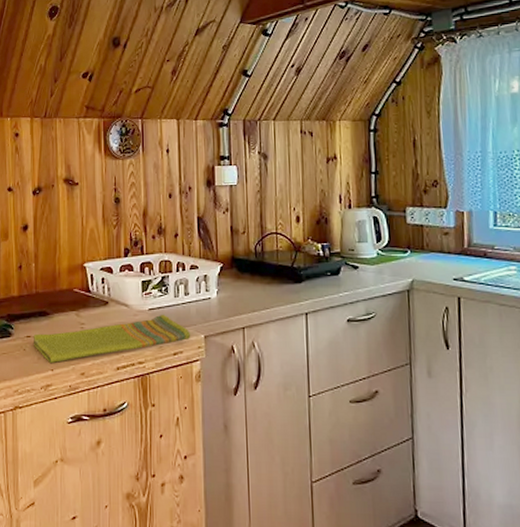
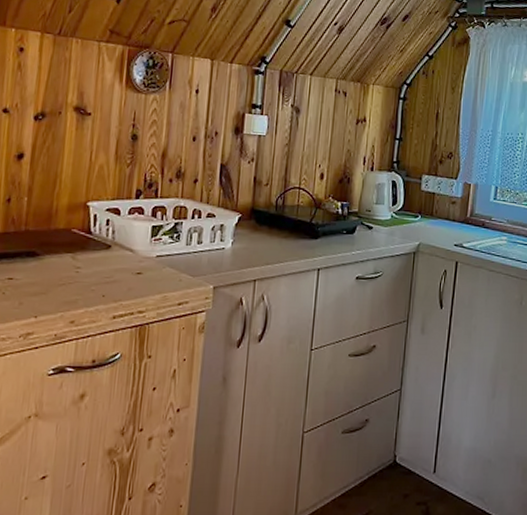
dish towel: present [34,314,190,364] -> none [16,262,199,310]

